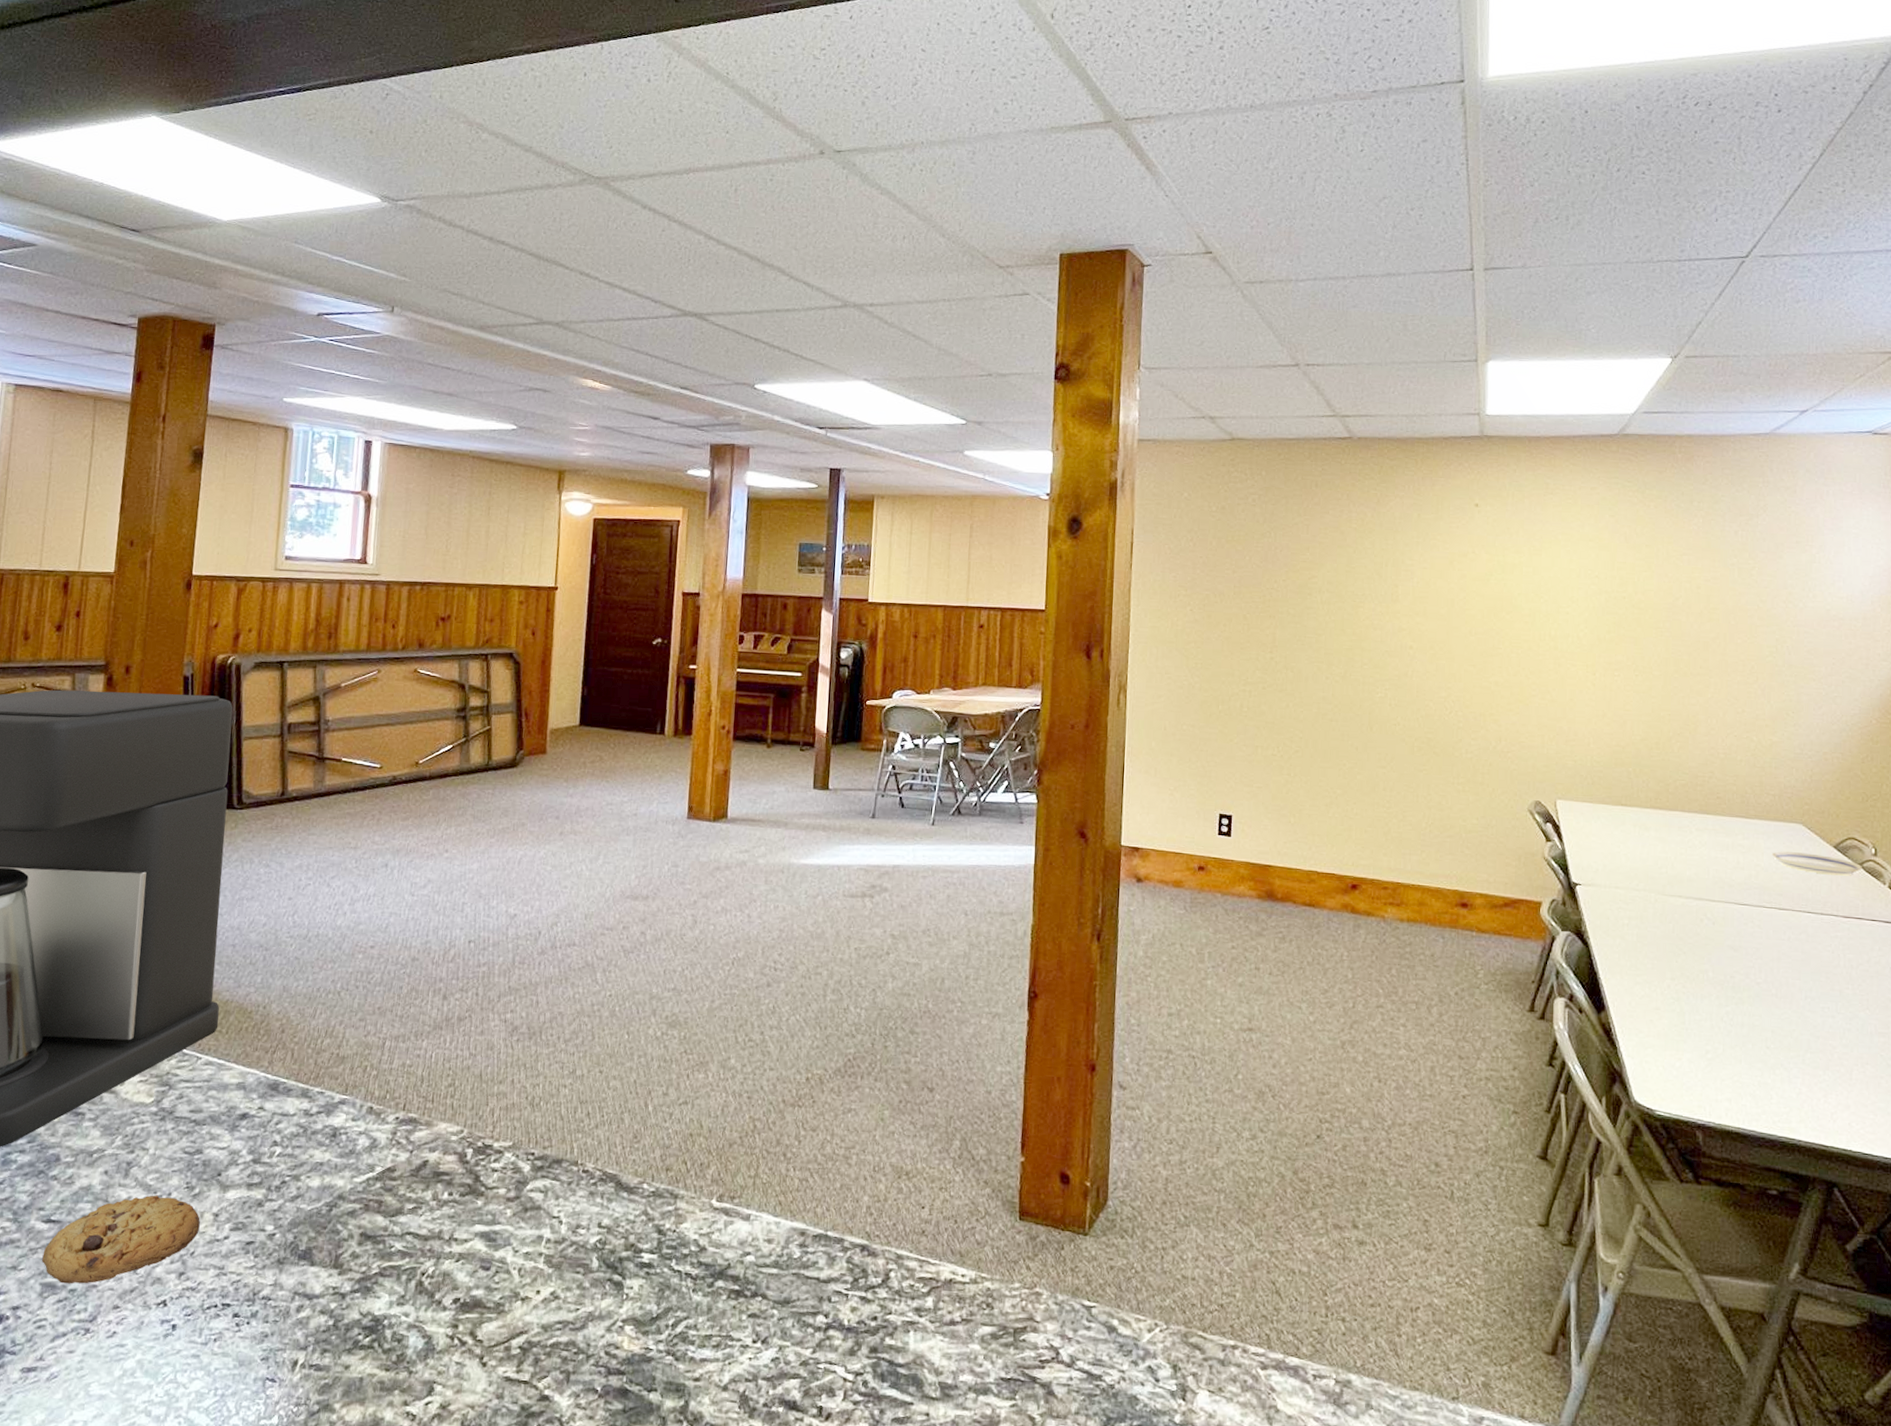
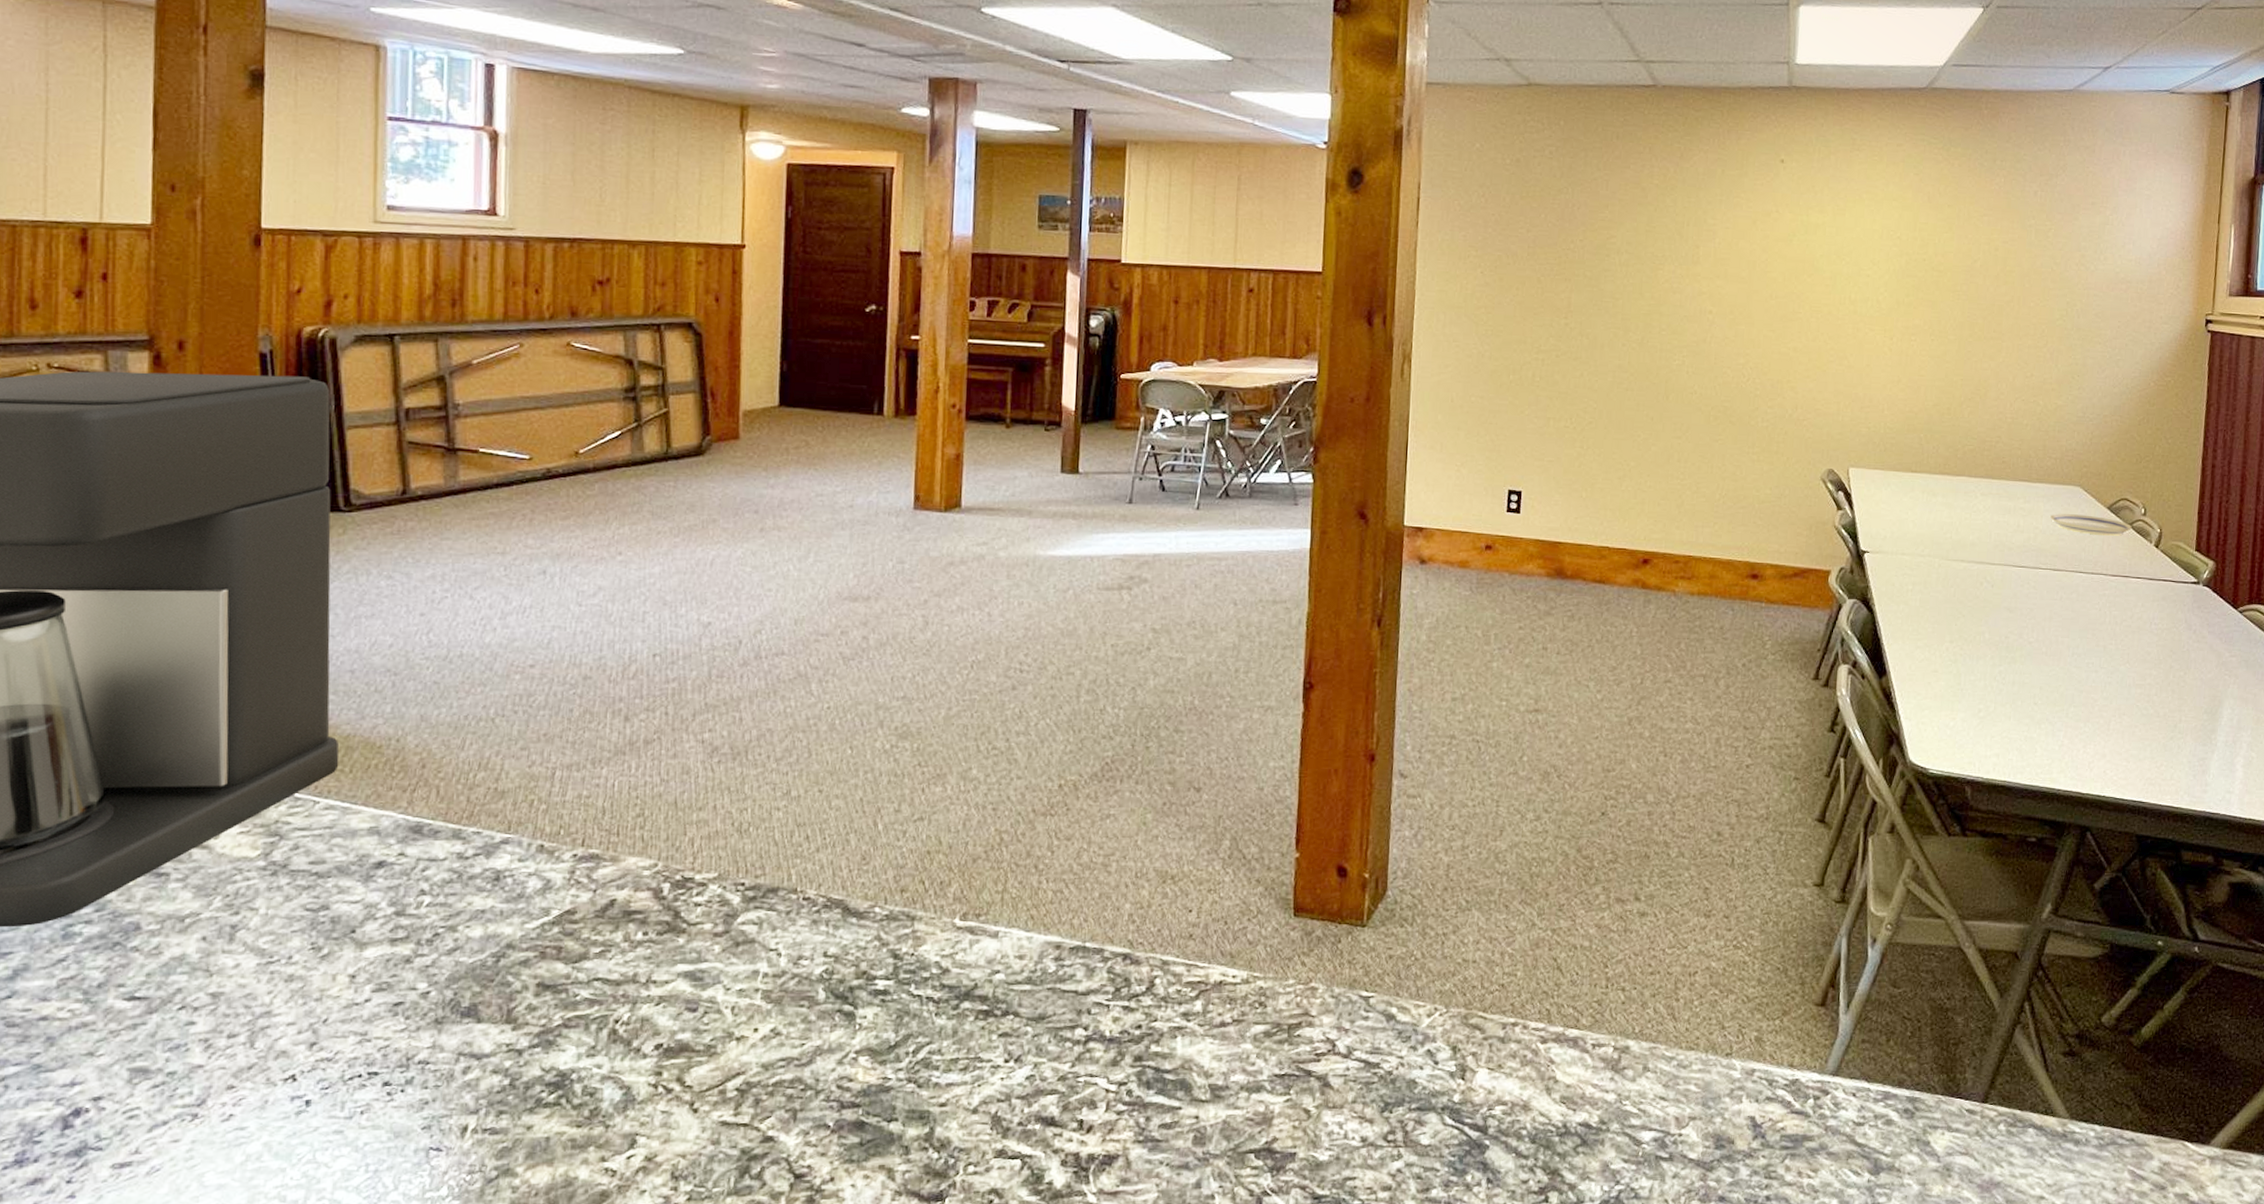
cookie: present [42,1195,200,1284] -> none [128,960,332,1067]

